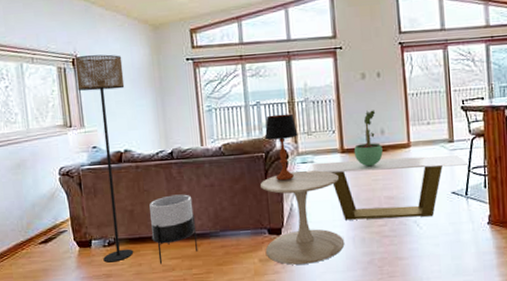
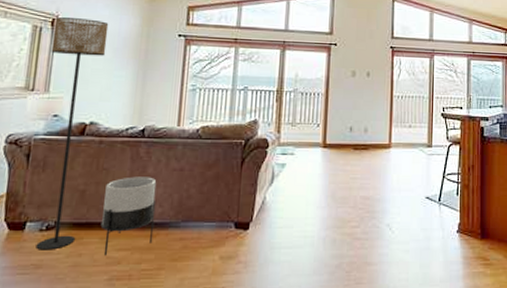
side table: present [259,170,345,265] -> none [229,162,318,265]
table lamp: present [264,113,298,181] -> none [247,101,282,171]
coffee table: present [306,154,469,220] -> none [285,155,444,221]
potted plant: present [353,110,383,167] -> none [335,107,364,164]

